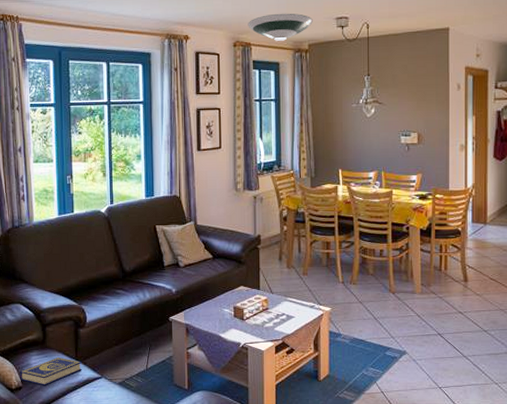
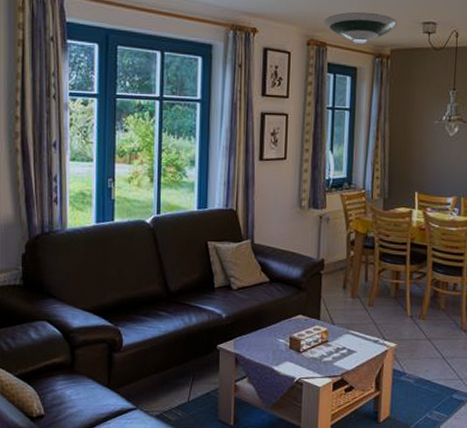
book: present [19,356,82,386] -> none [42,383,115,416]

